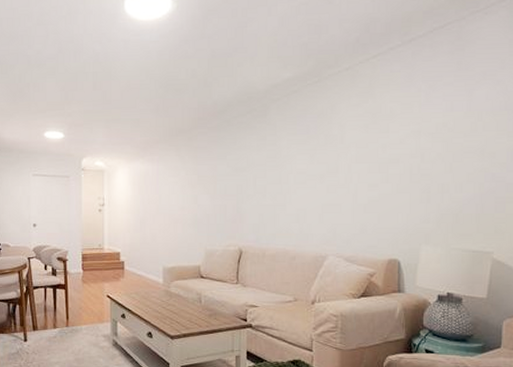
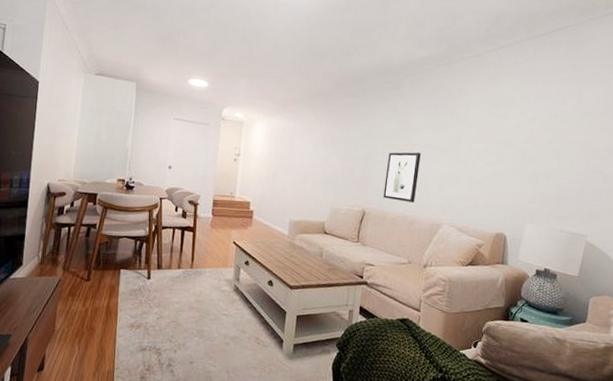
wall art: none [260,182,296,236] -> present [383,152,421,203]

